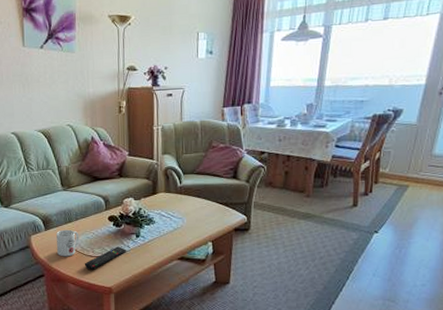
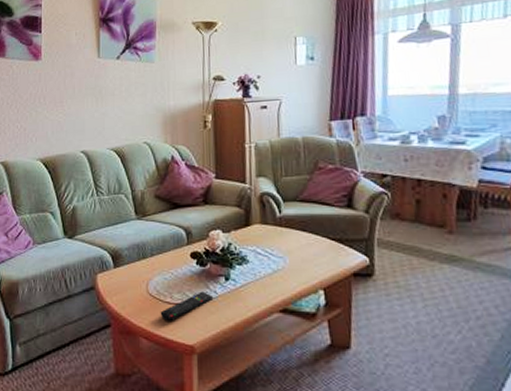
mug: present [56,229,80,257] -> none [127,267,155,303]

